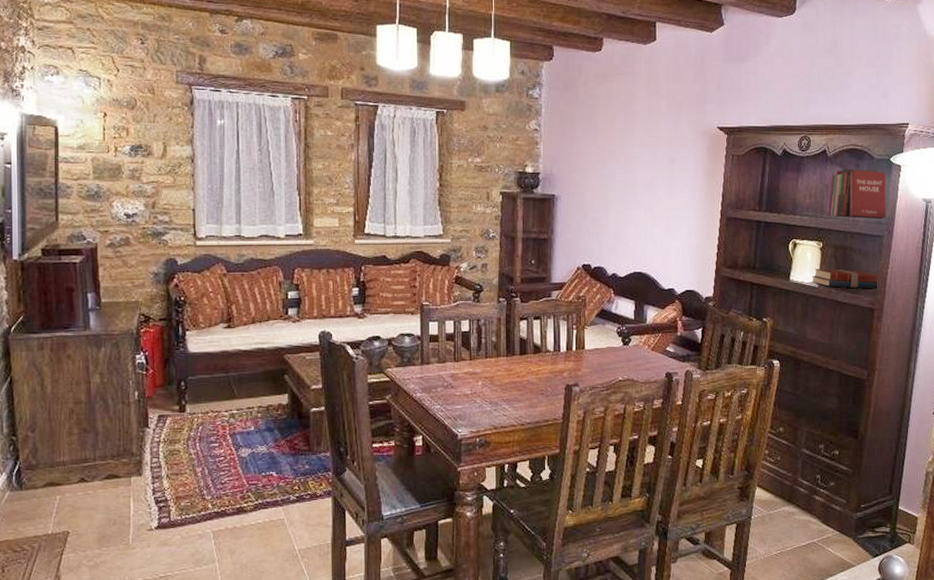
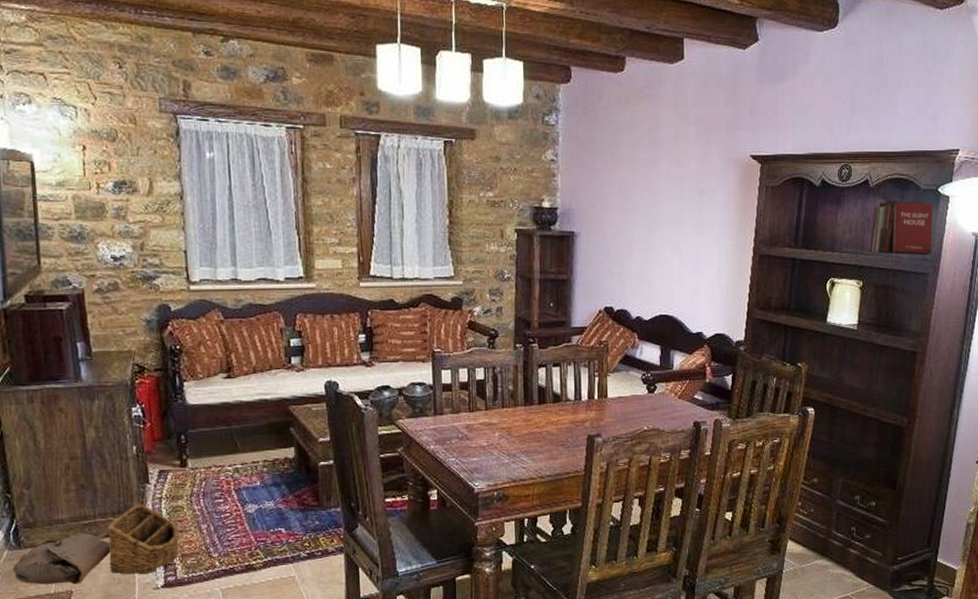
bag: none [12,476,109,526] -> present [12,533,111,585]
basket: none [106,447,175,516] -> present [107,503,180,574]
books: present [812,268,879,289] -> none [851,309,923,332]

